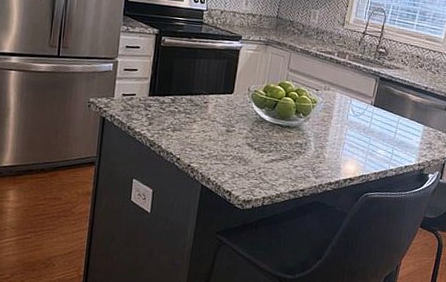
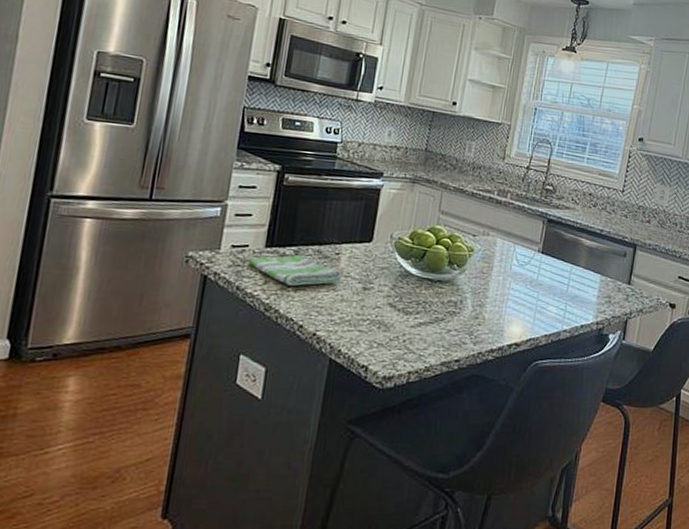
dish towel: none [136,103,210,128] -> present [248,255,342,286]

